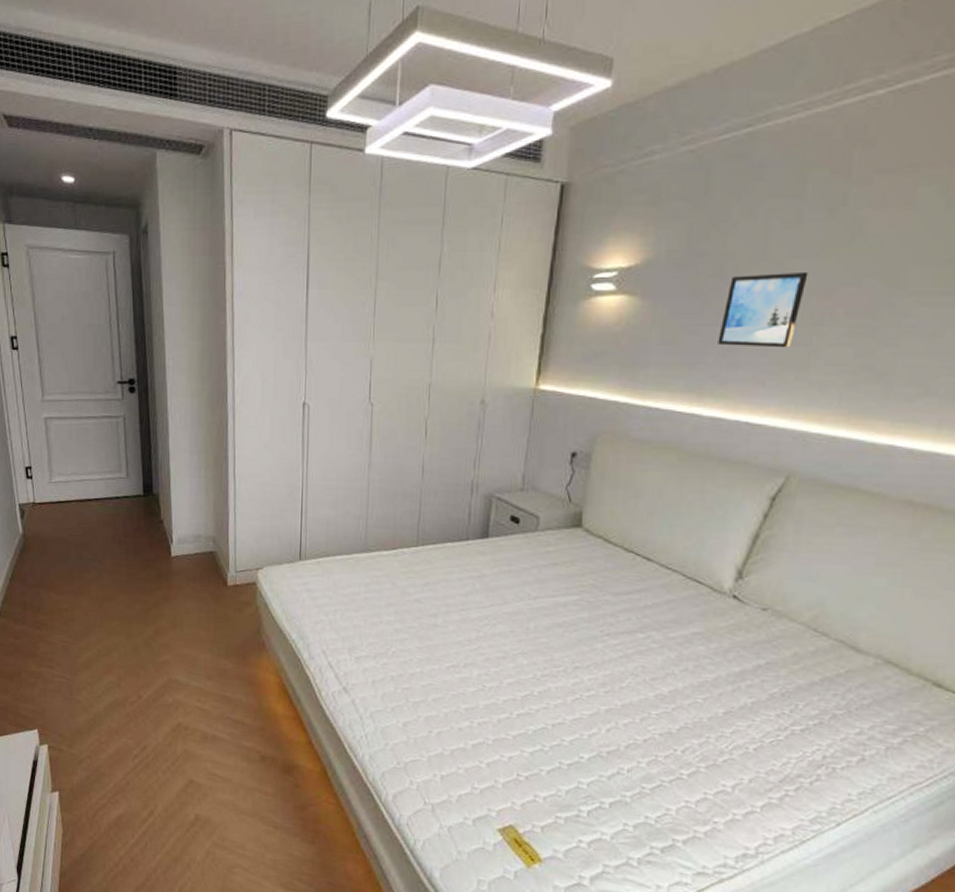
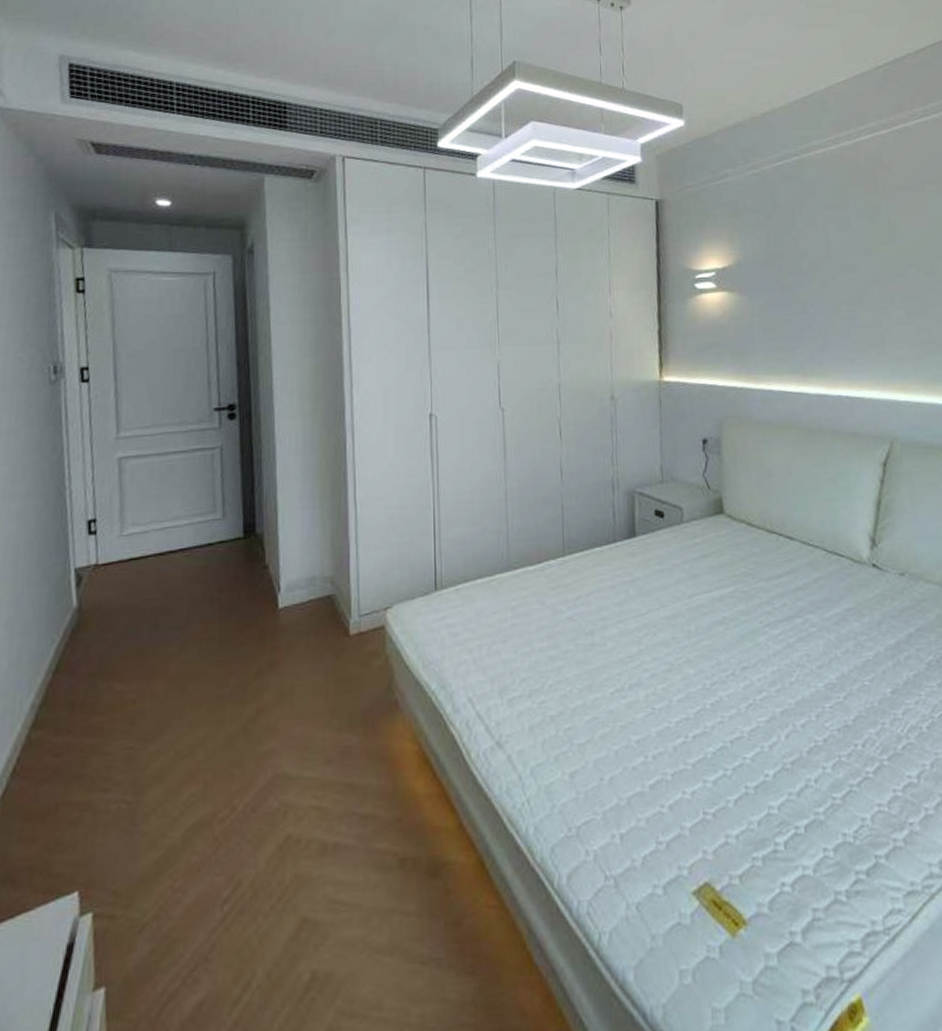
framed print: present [718,271,808,348] -> none [808,266,867,331]

